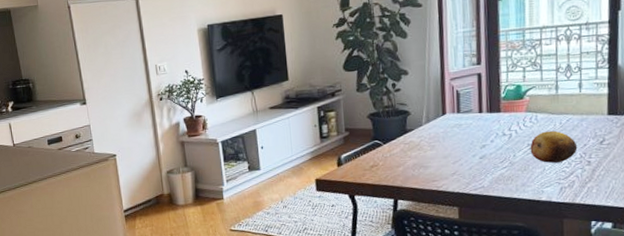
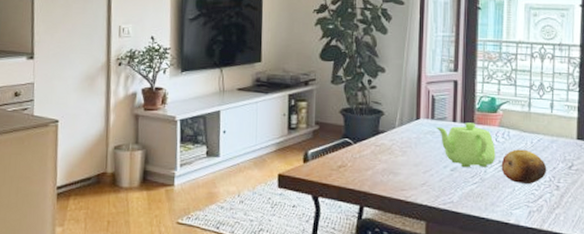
teapot: none [462,111,524,155] -> present [436,122,496,168]

